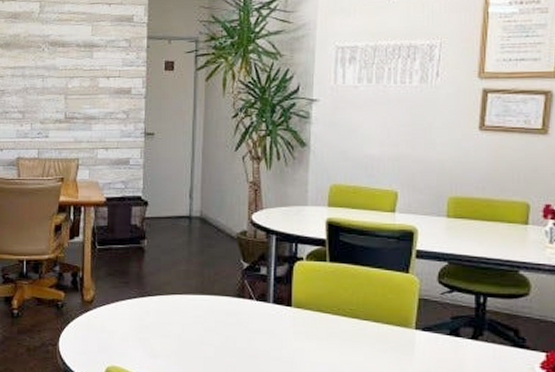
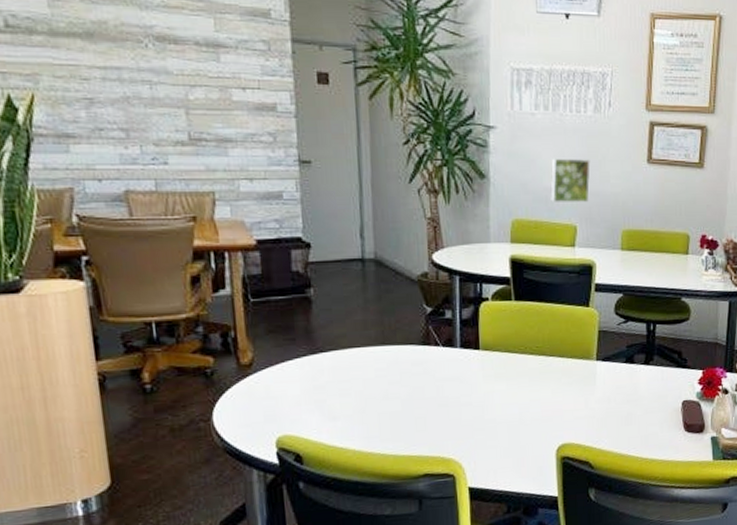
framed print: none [371,126,415,169] -> present [550,158,590,202]

